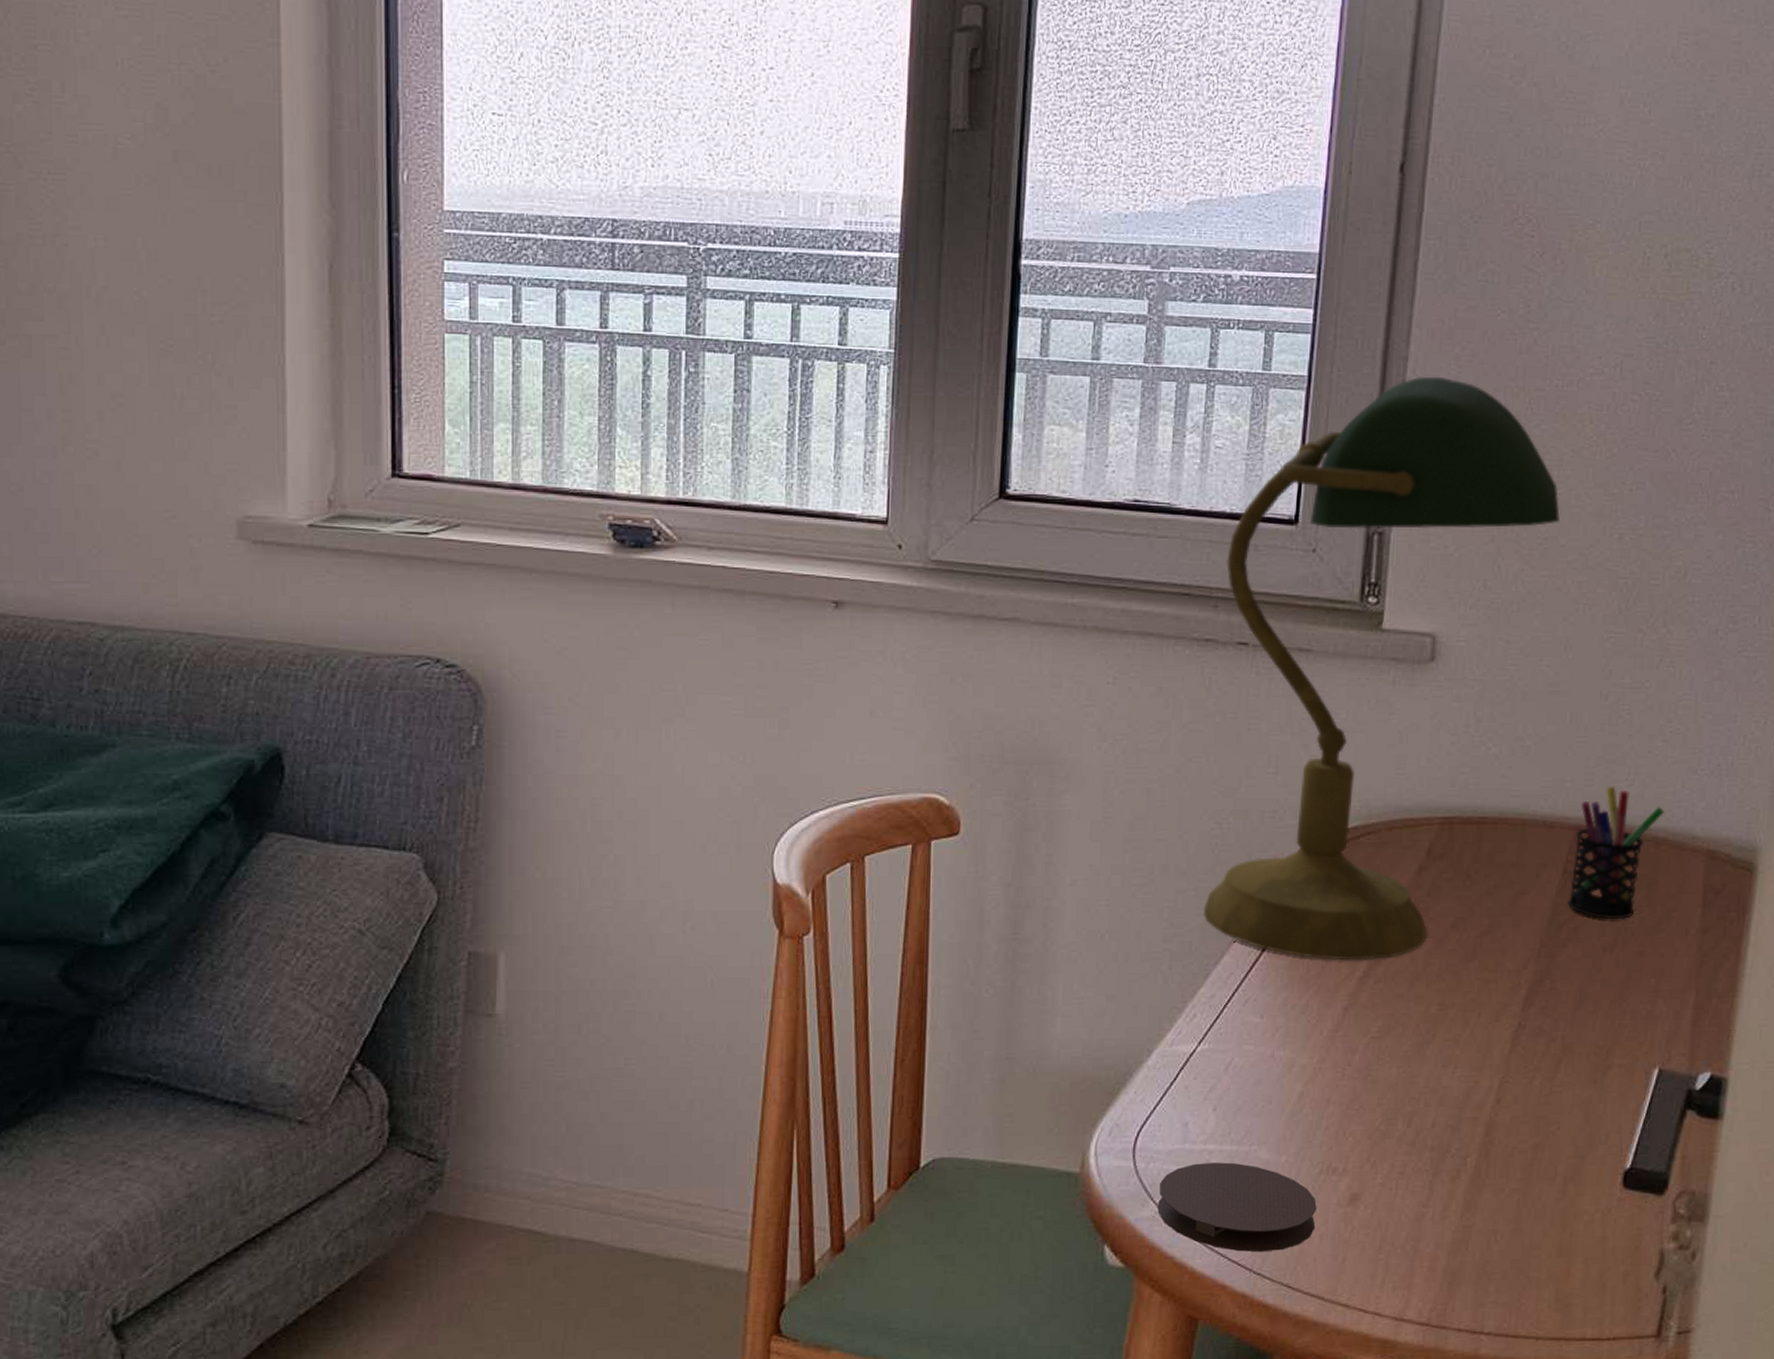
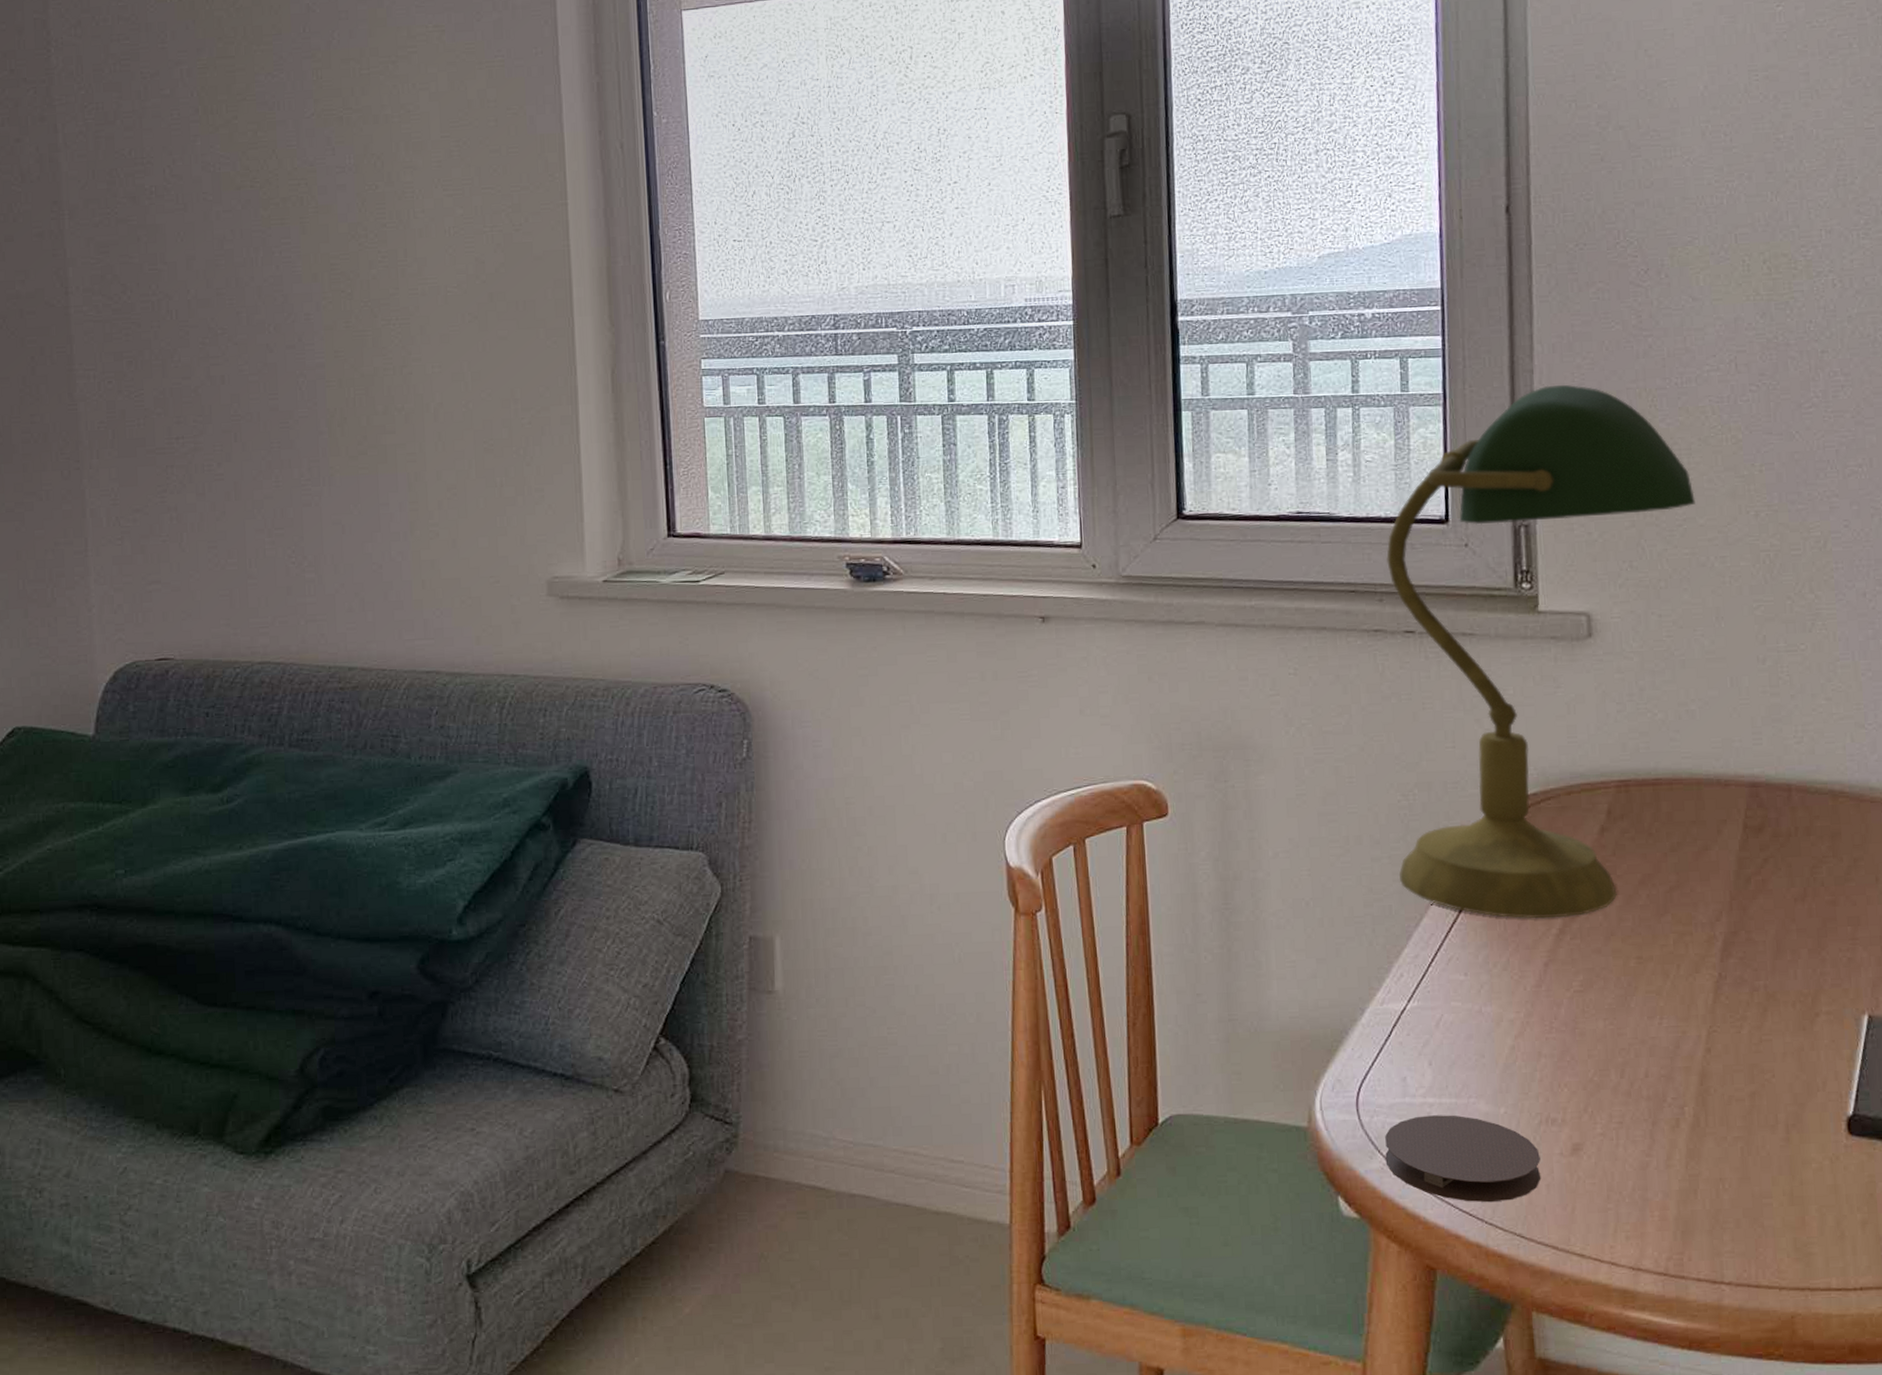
pen holder: present [1566,785,1665,920] -> none [1751,743,1838,871]

